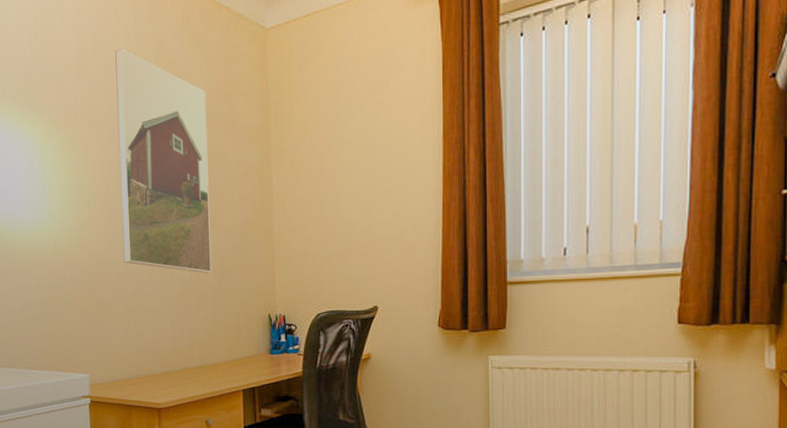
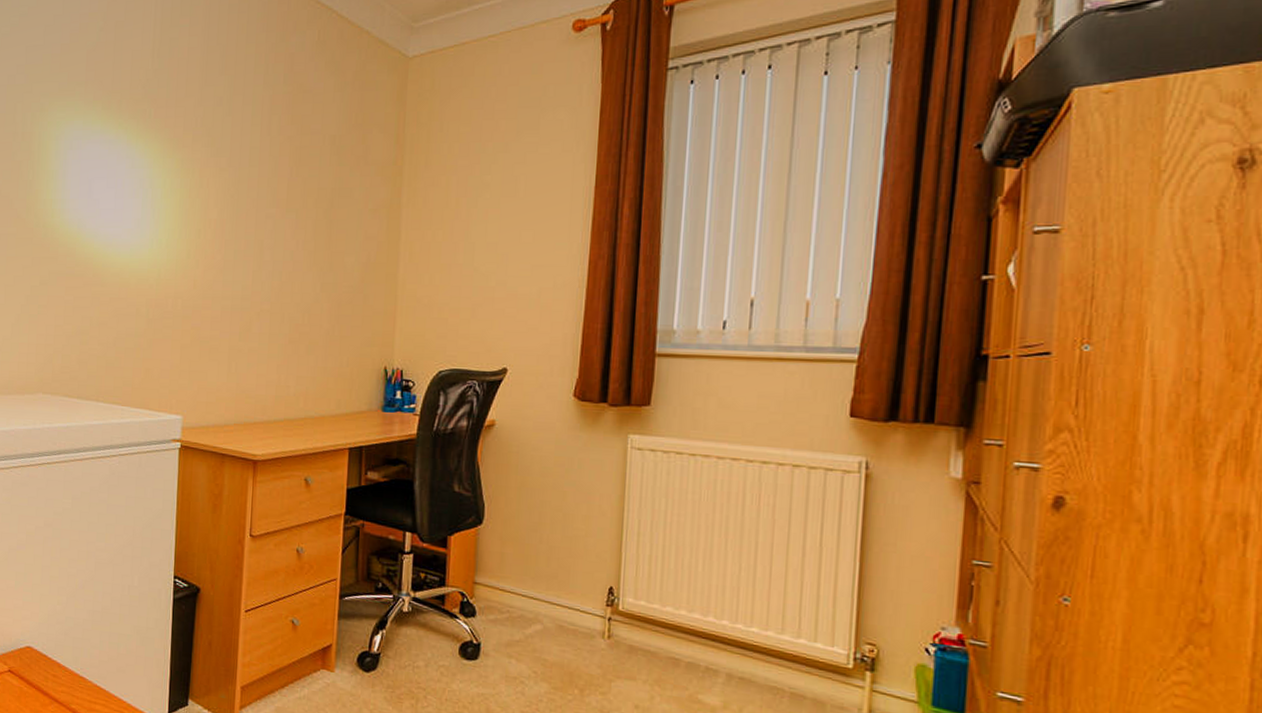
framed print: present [115,49,211,273] -> none [231,68,337,317]

